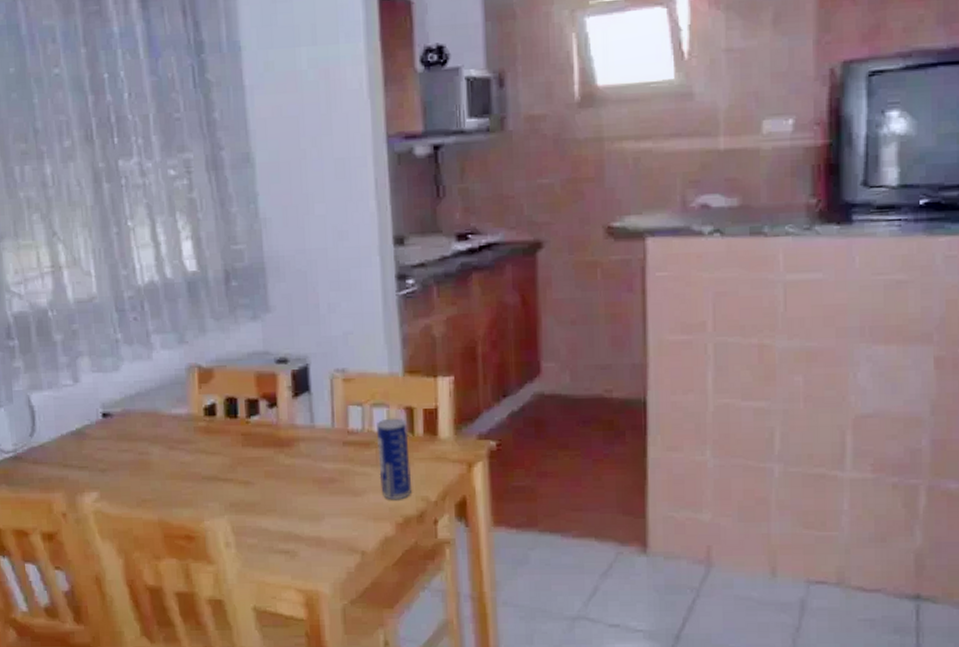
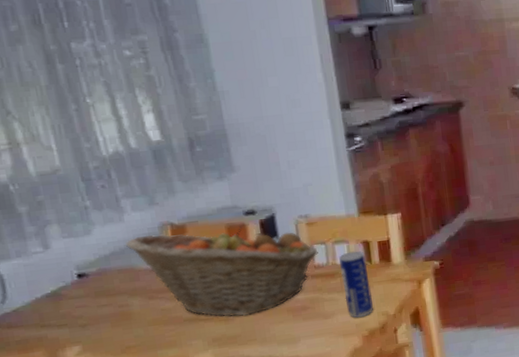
fruit basket: none [151,374,353,481] -> present [125,225,318,317]

